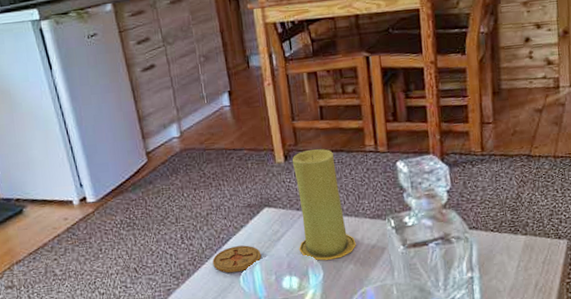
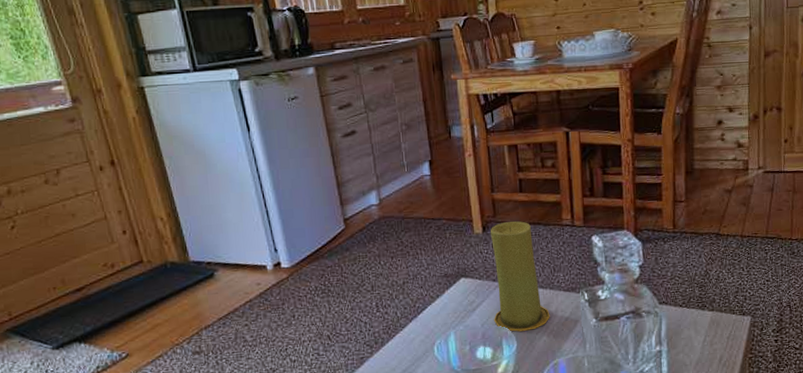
coaster: present [212,245,262,273] -> none [407,315,457,343]

